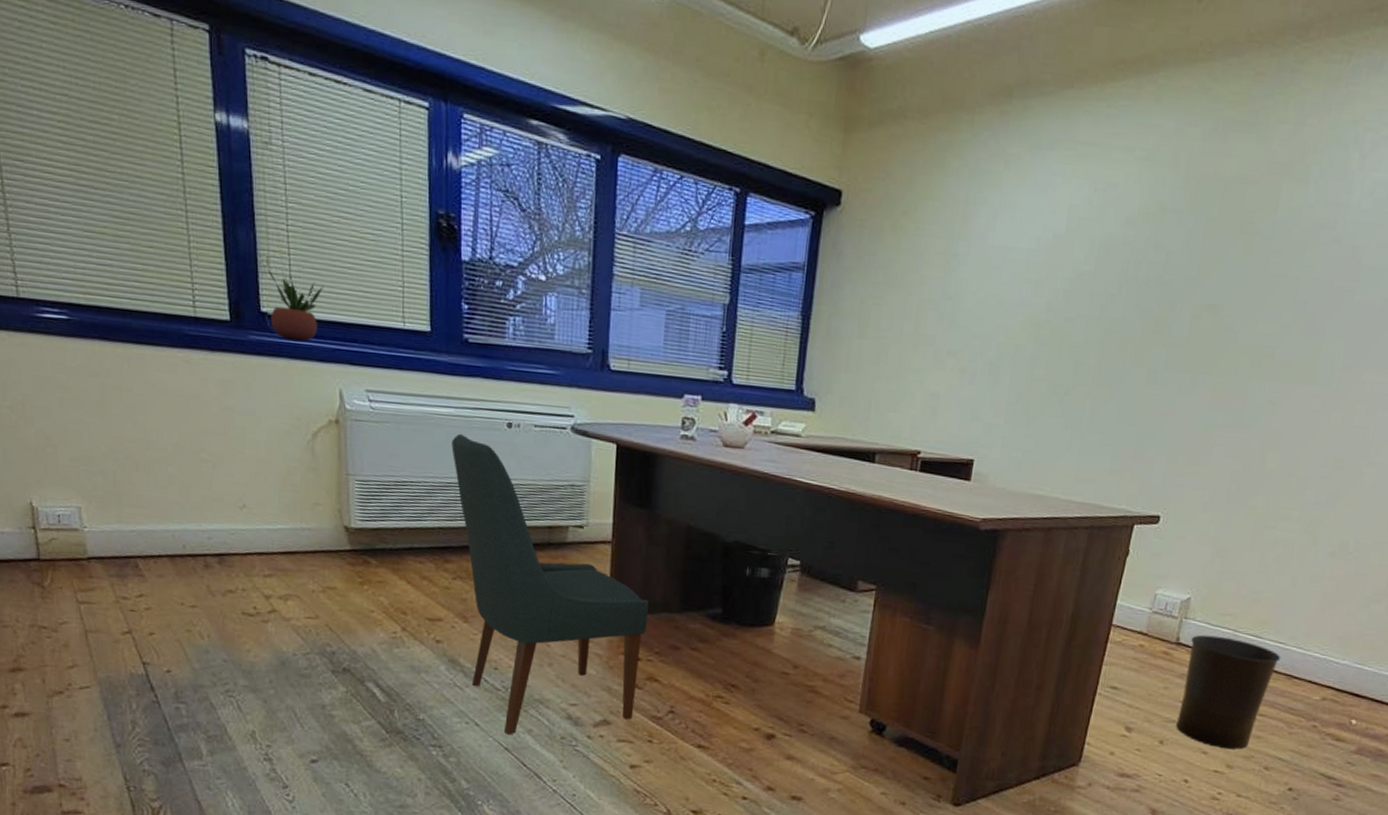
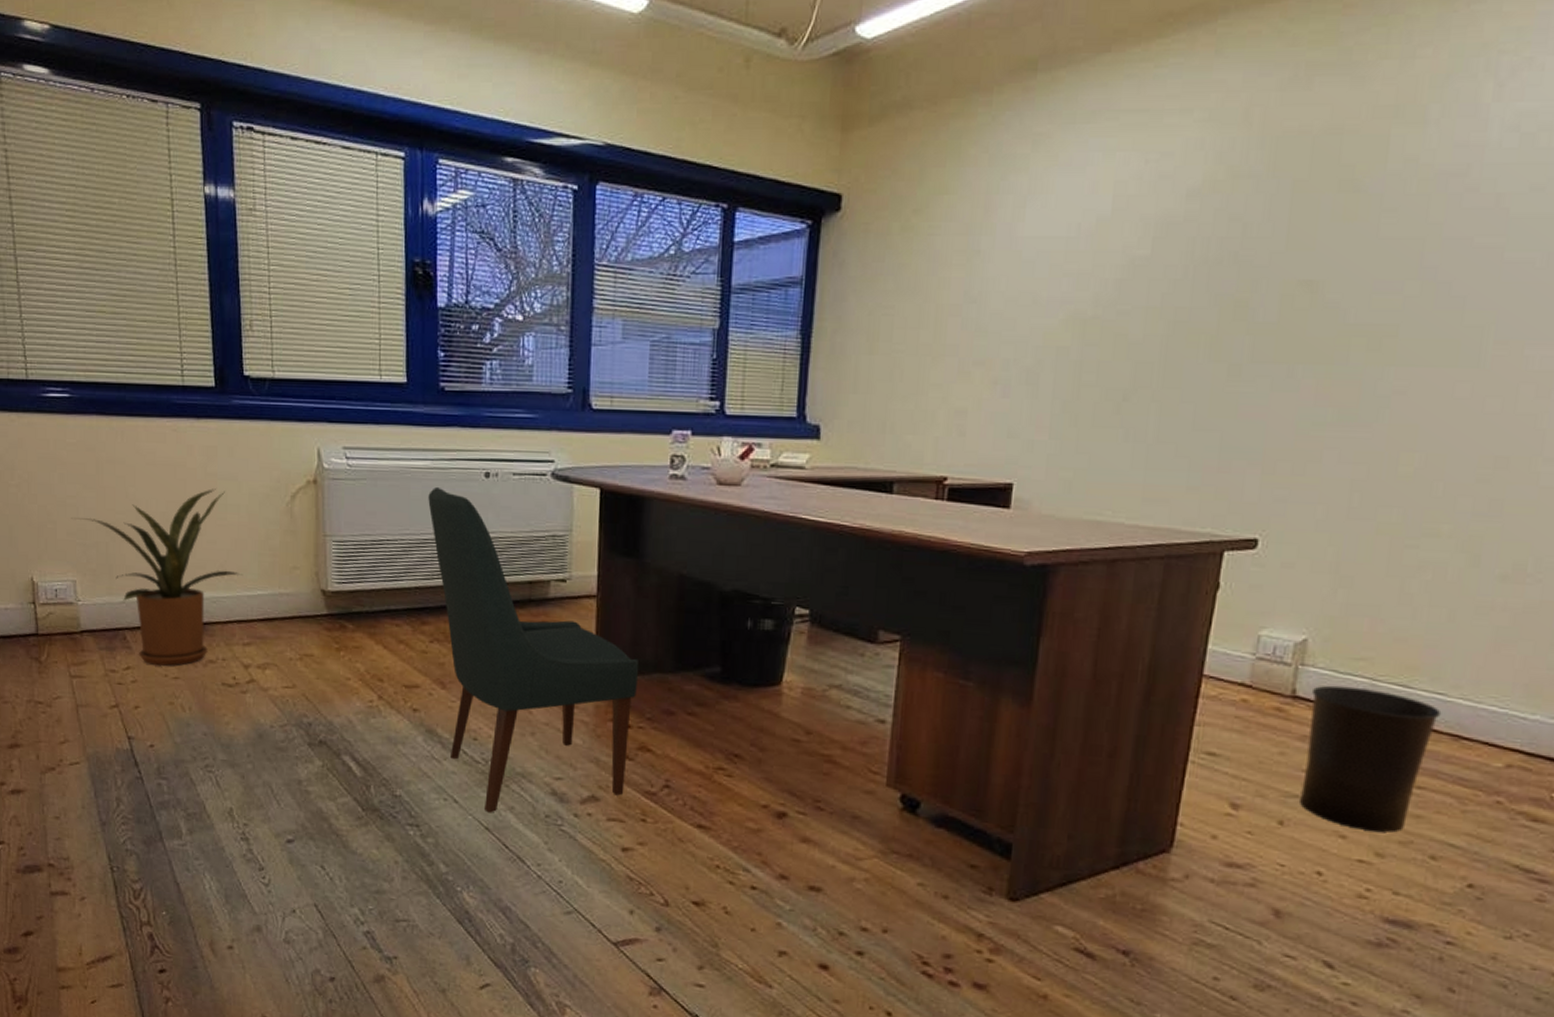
house plant: none [74,422,263,595] -> present [71,488,243,667]
potted plant: present [266,268,323,342] -> none [249,332,303,403]

